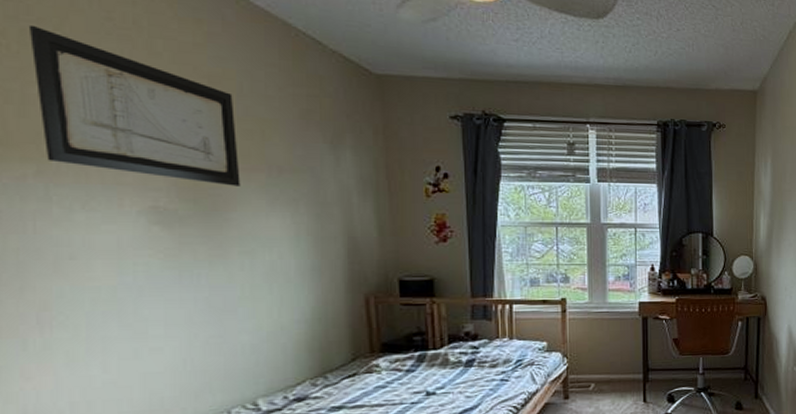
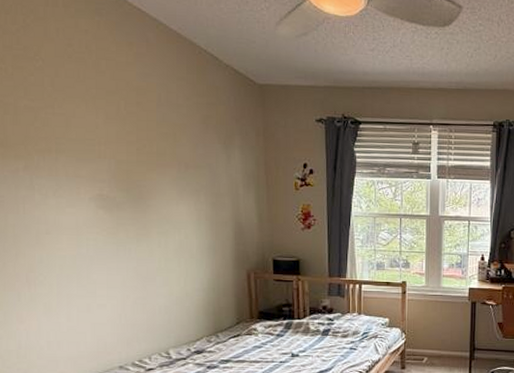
wall art: present [28,24,241,187] -> none [18,52,159,179]

